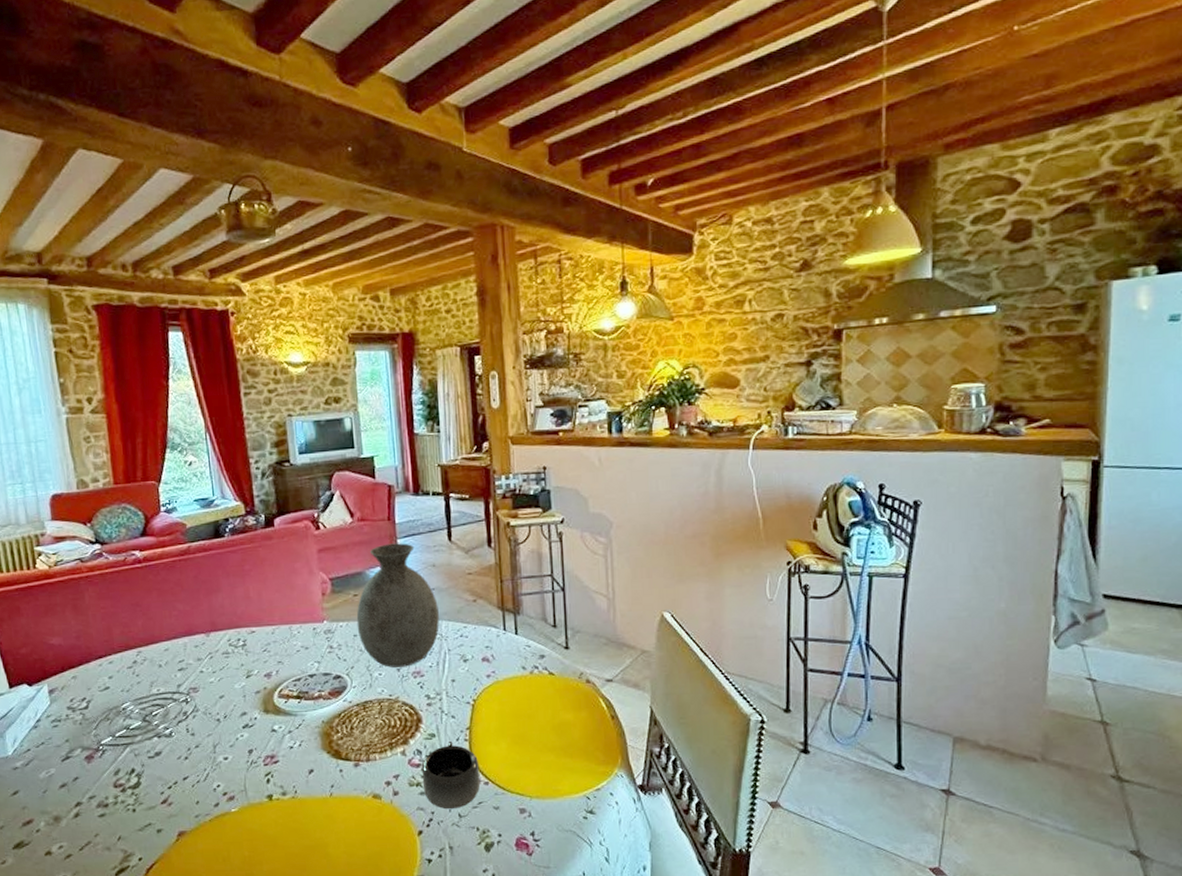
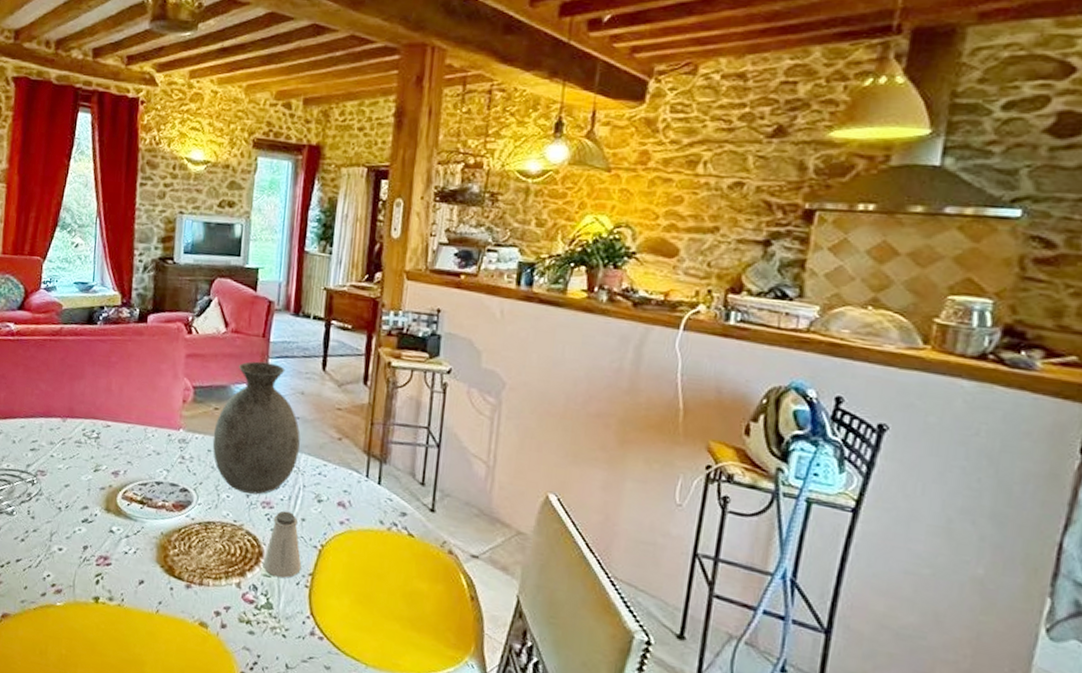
mug: present [421,742,481,810] -> none [253,584,316,658]
saltshaker: none [423,676,459,738] -> present [263,511,302,579]

